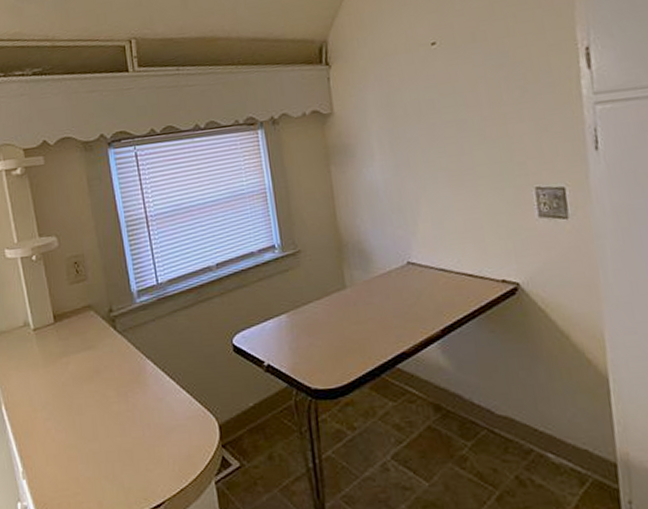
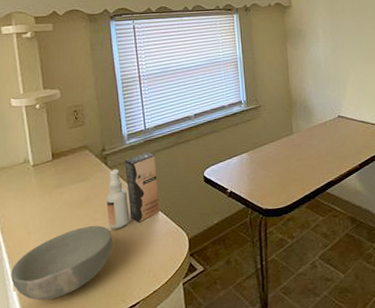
bowl: none [18,404,129,492] -> present [10,225,113,301]
spray bottle: none [118,312,183,409] -> present [106,152,161,229]

